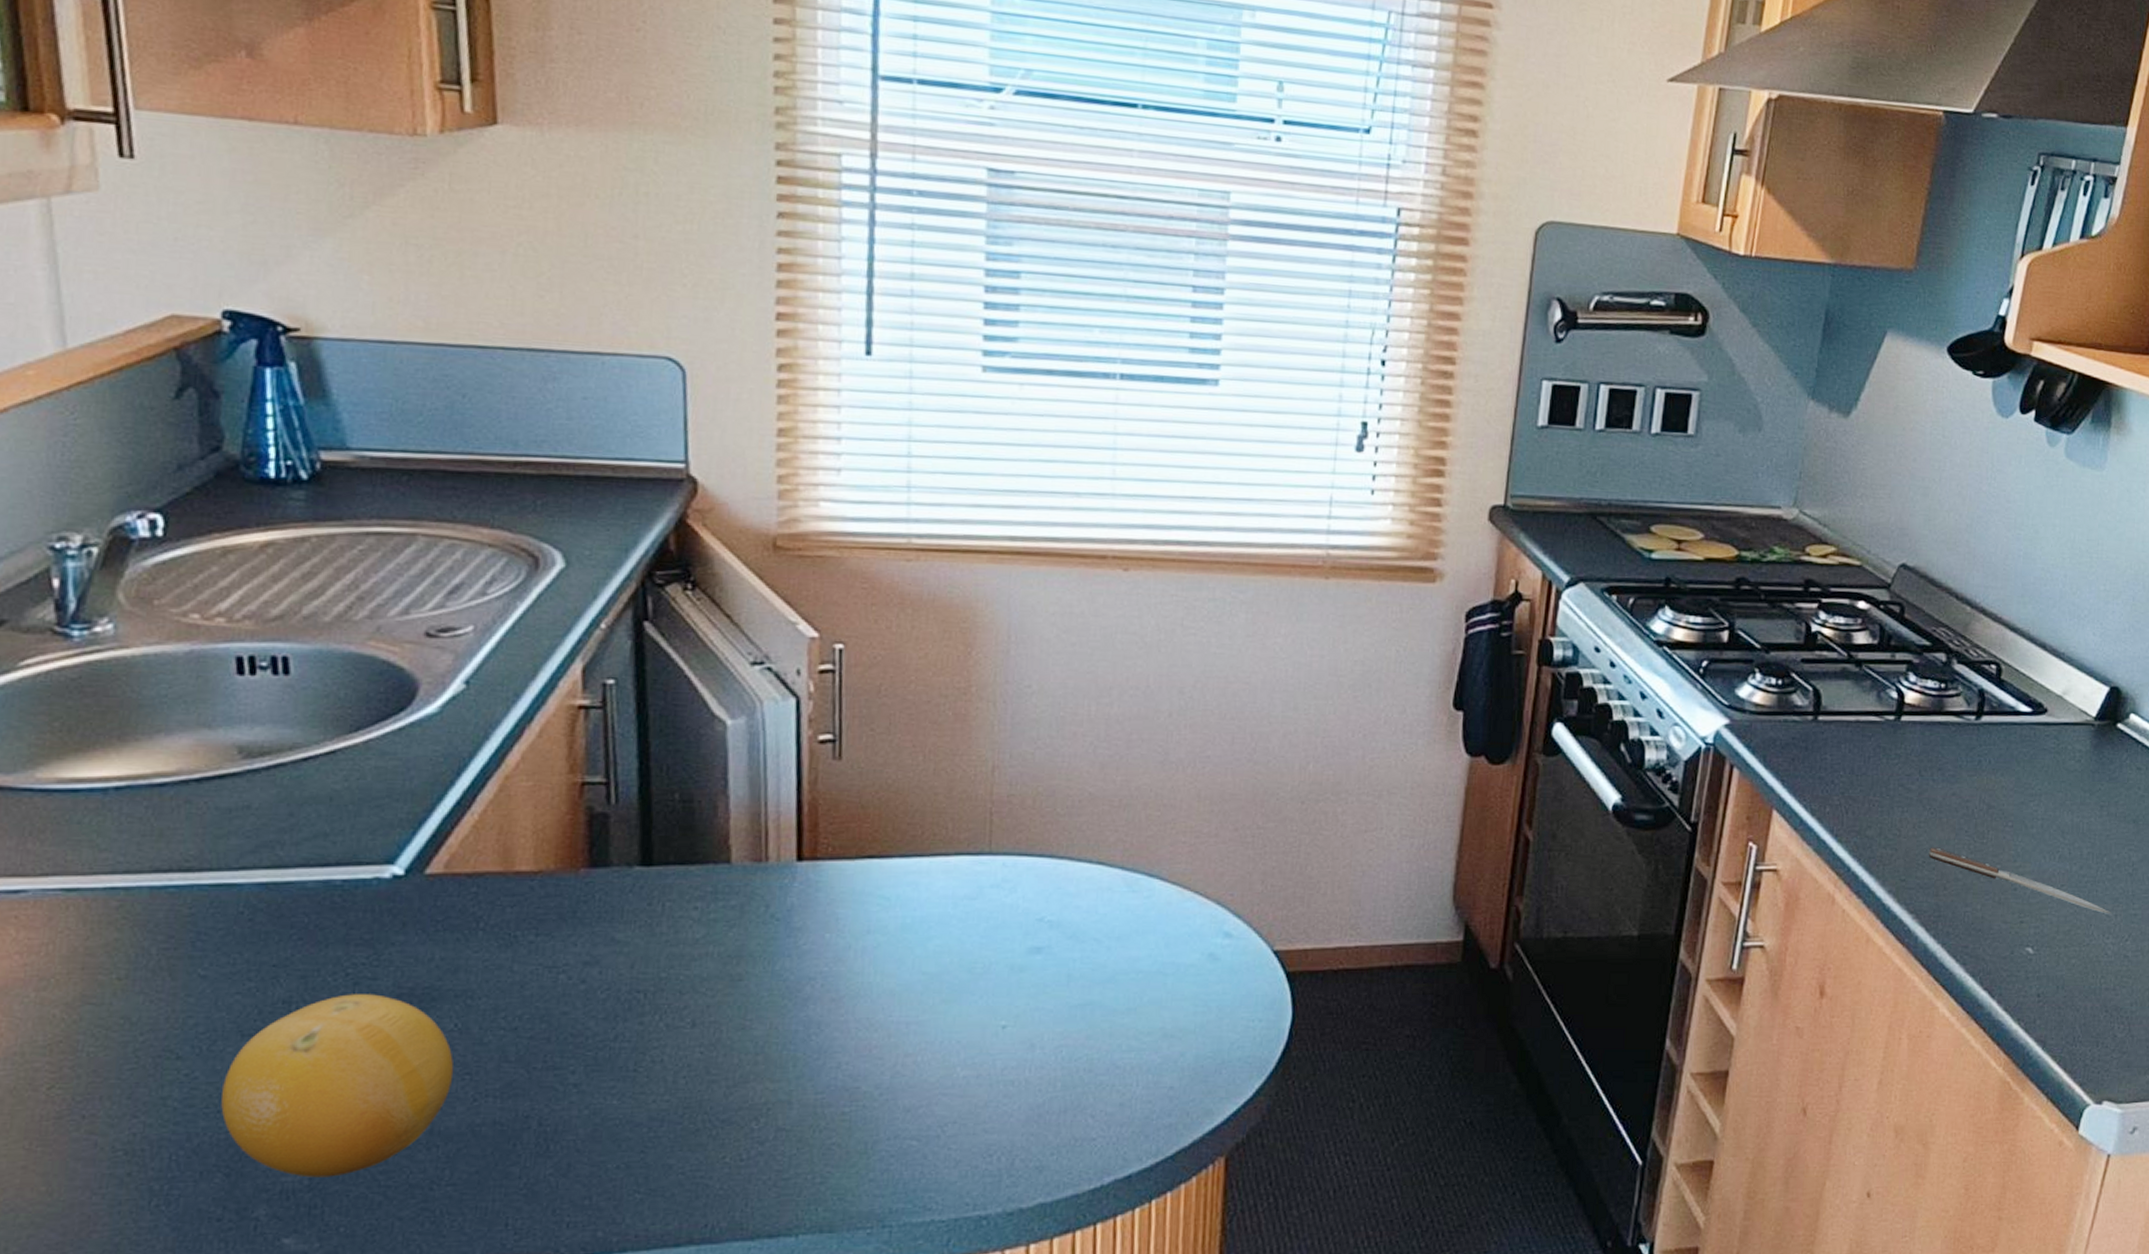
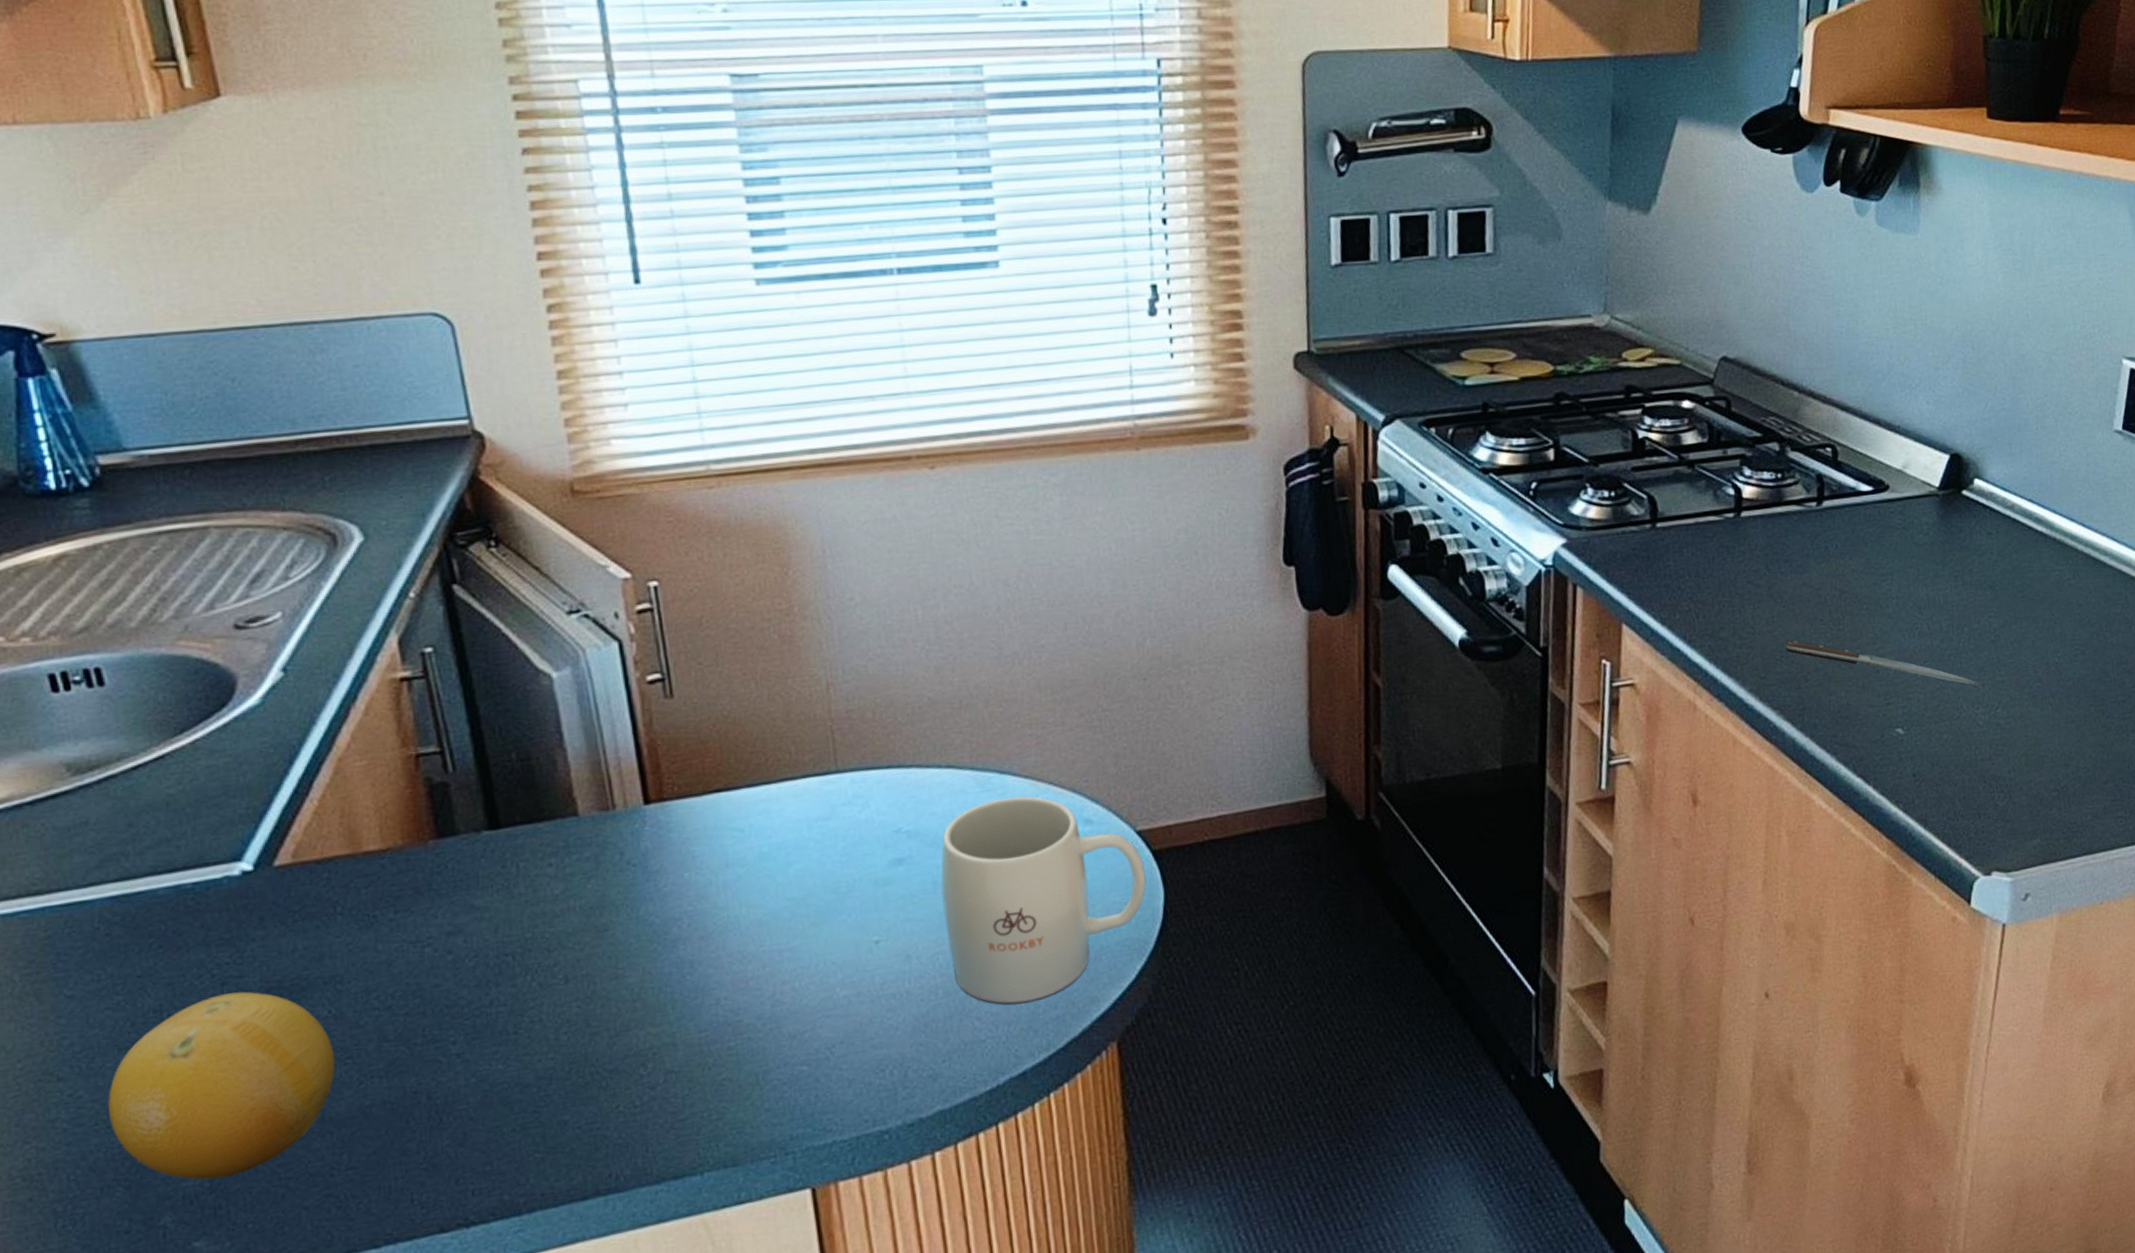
mug: none [1073,901,1277,1107] -> present [940,796,1147,1006]

